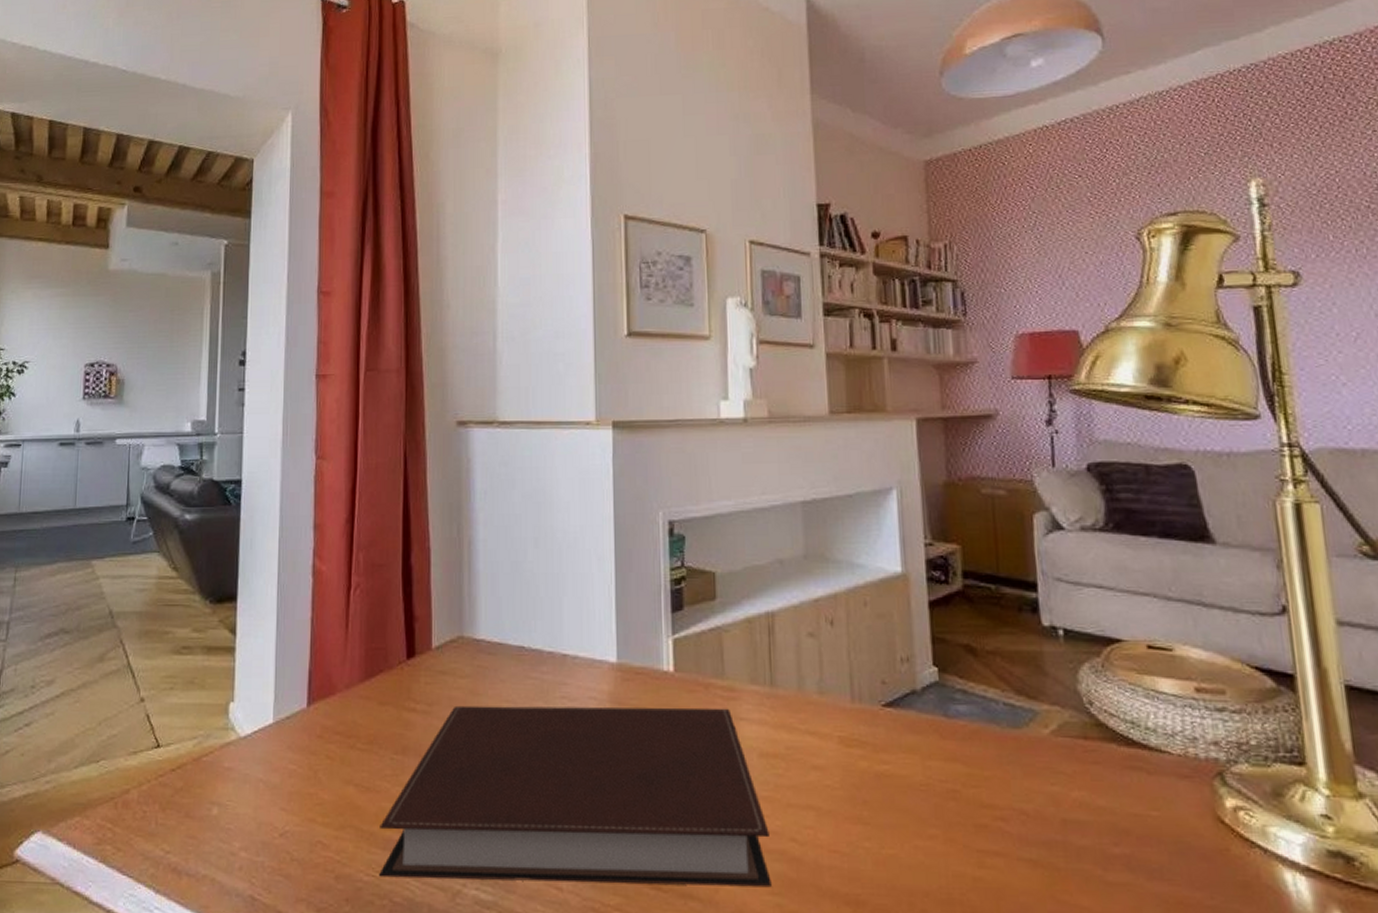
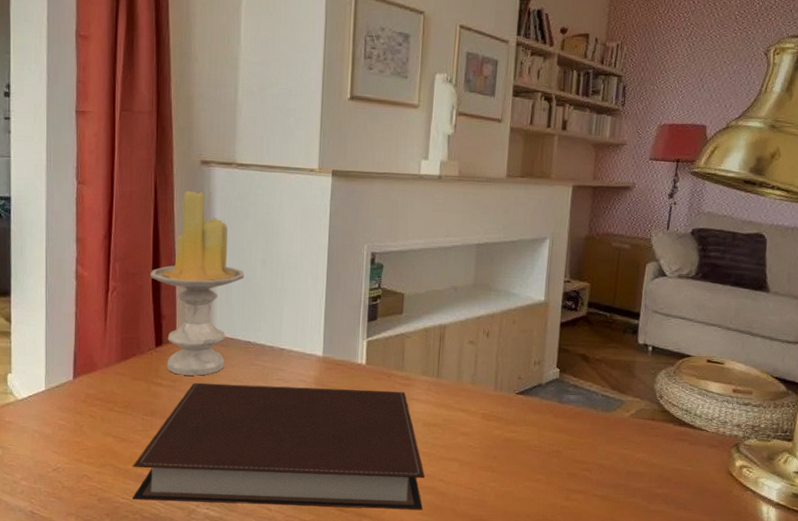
candle: none [400,458,513,696] -> present [151,190,245,376]

